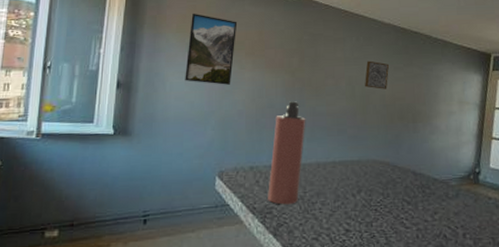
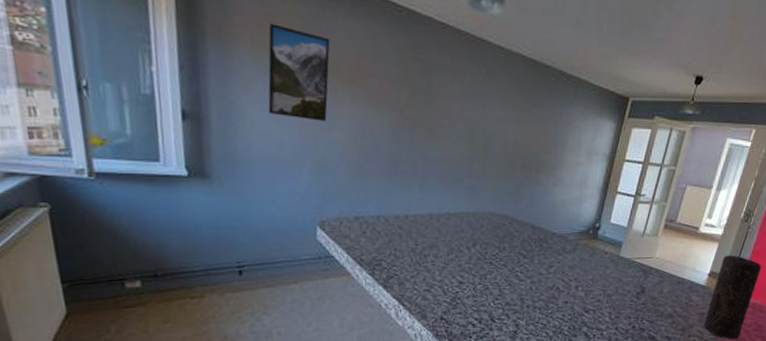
spray bottle: present [268,101,306,205] -> none [376,144,418,257]
wall art: present [365,60,389,89] -> none [485,99,514,134]

